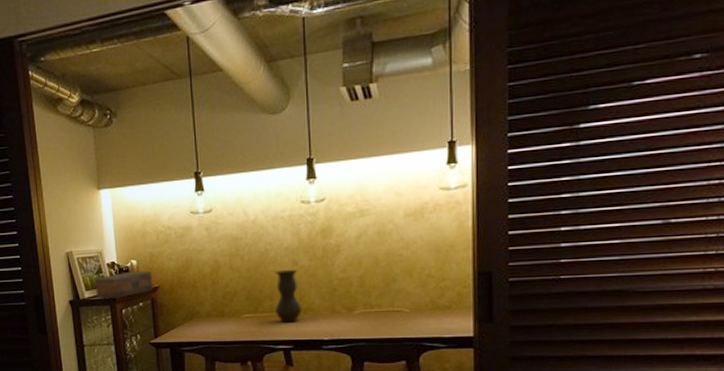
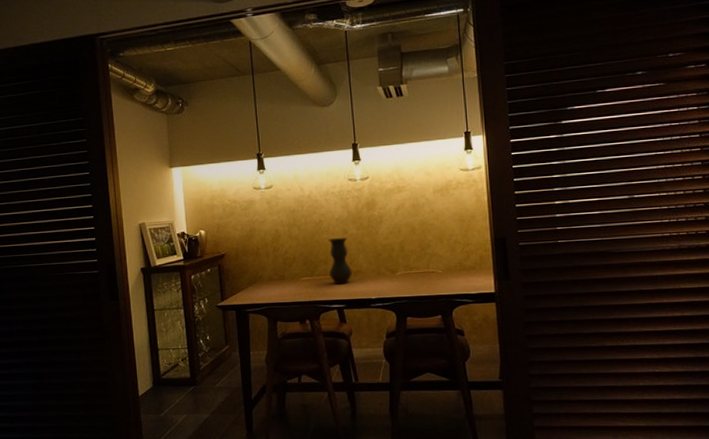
decorative box: present [95,271,153,299] -> none [166,240,220,266]

